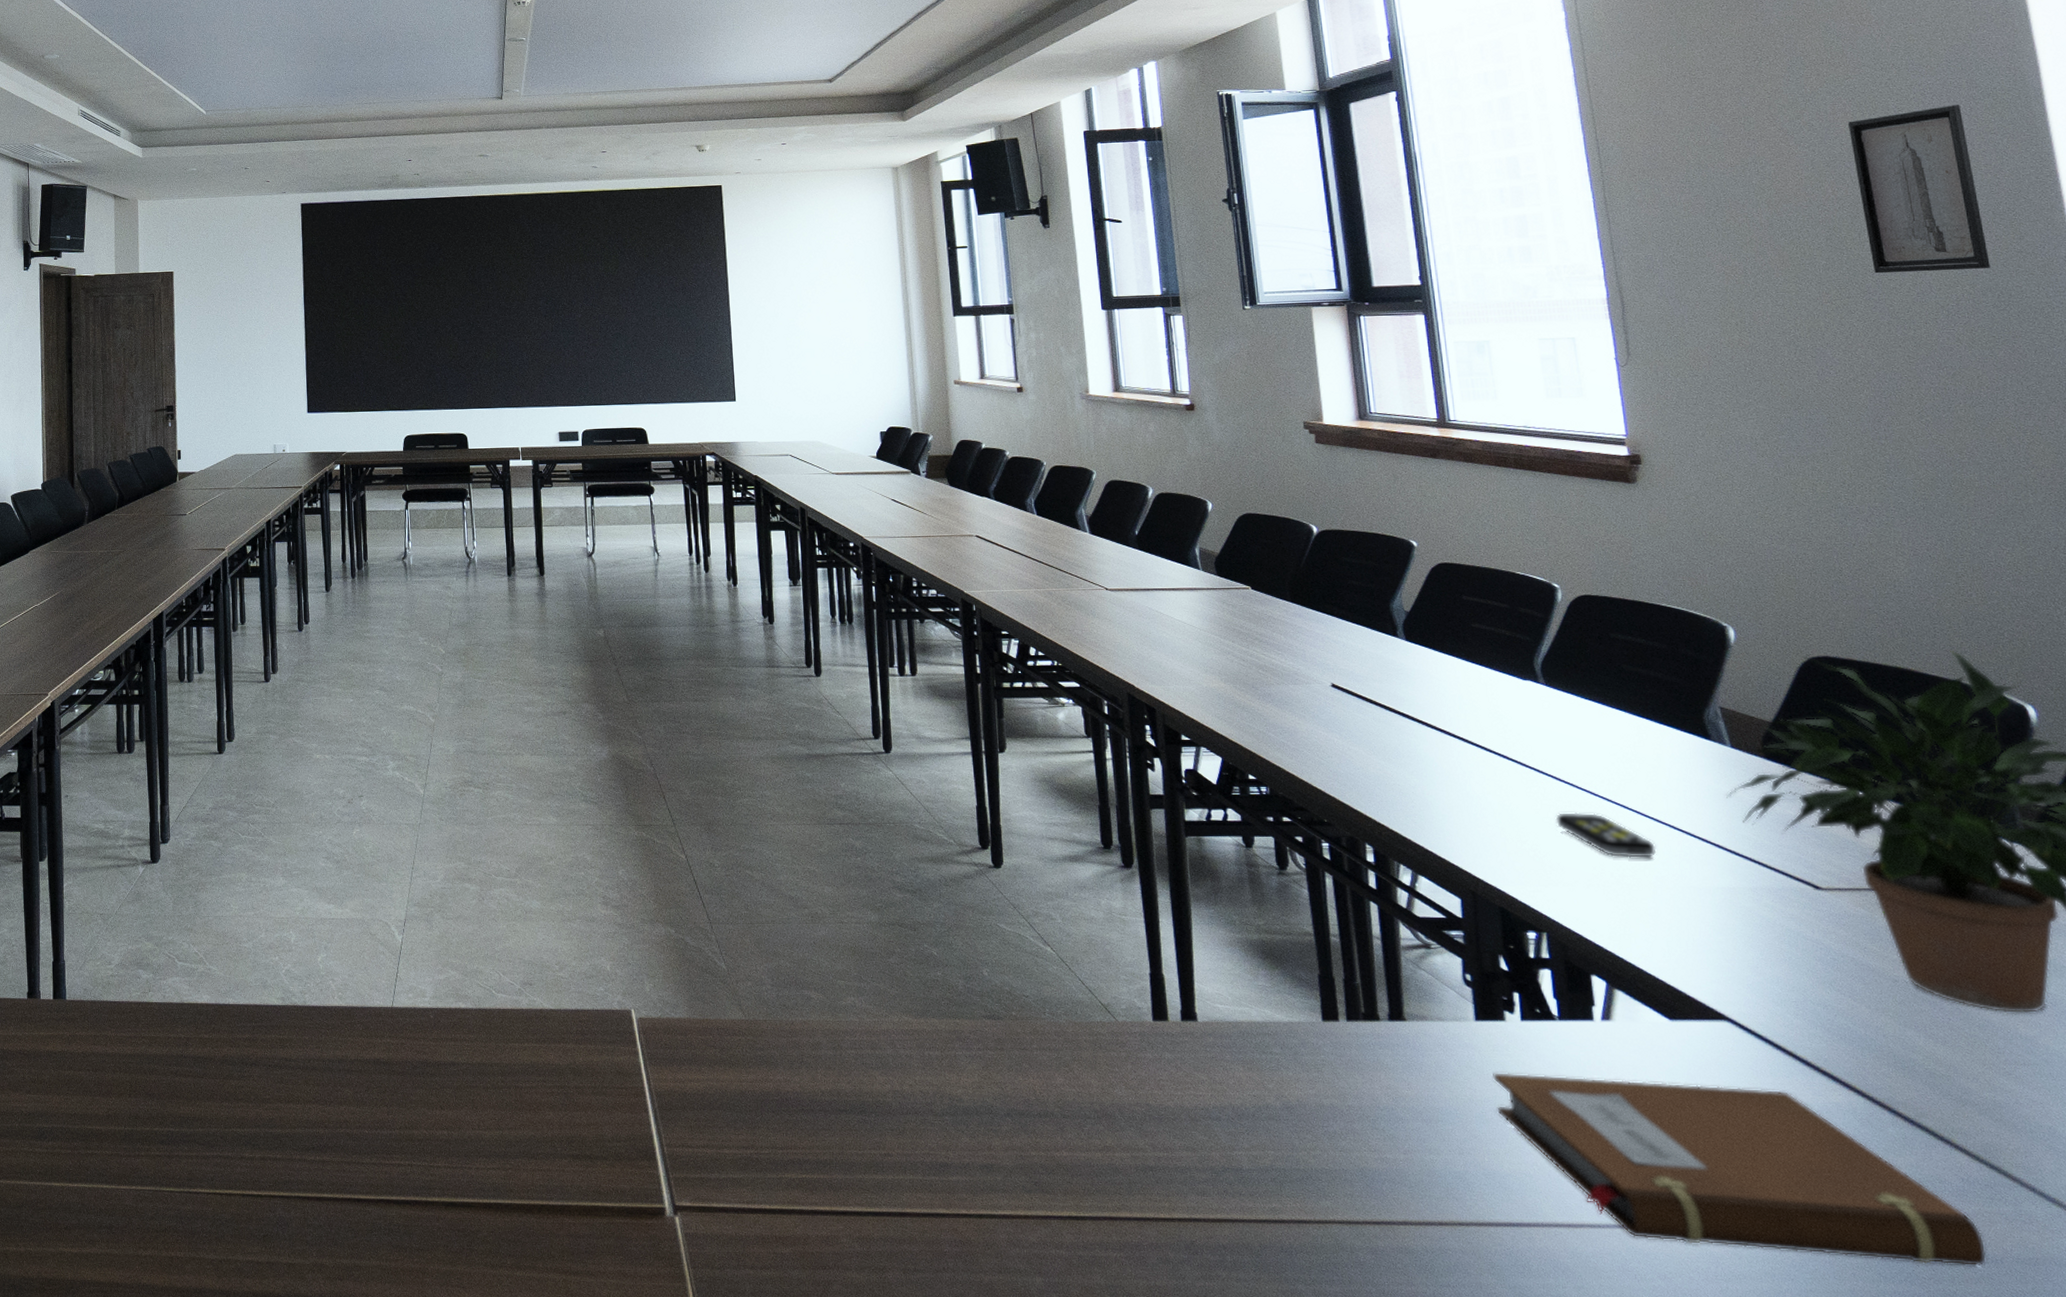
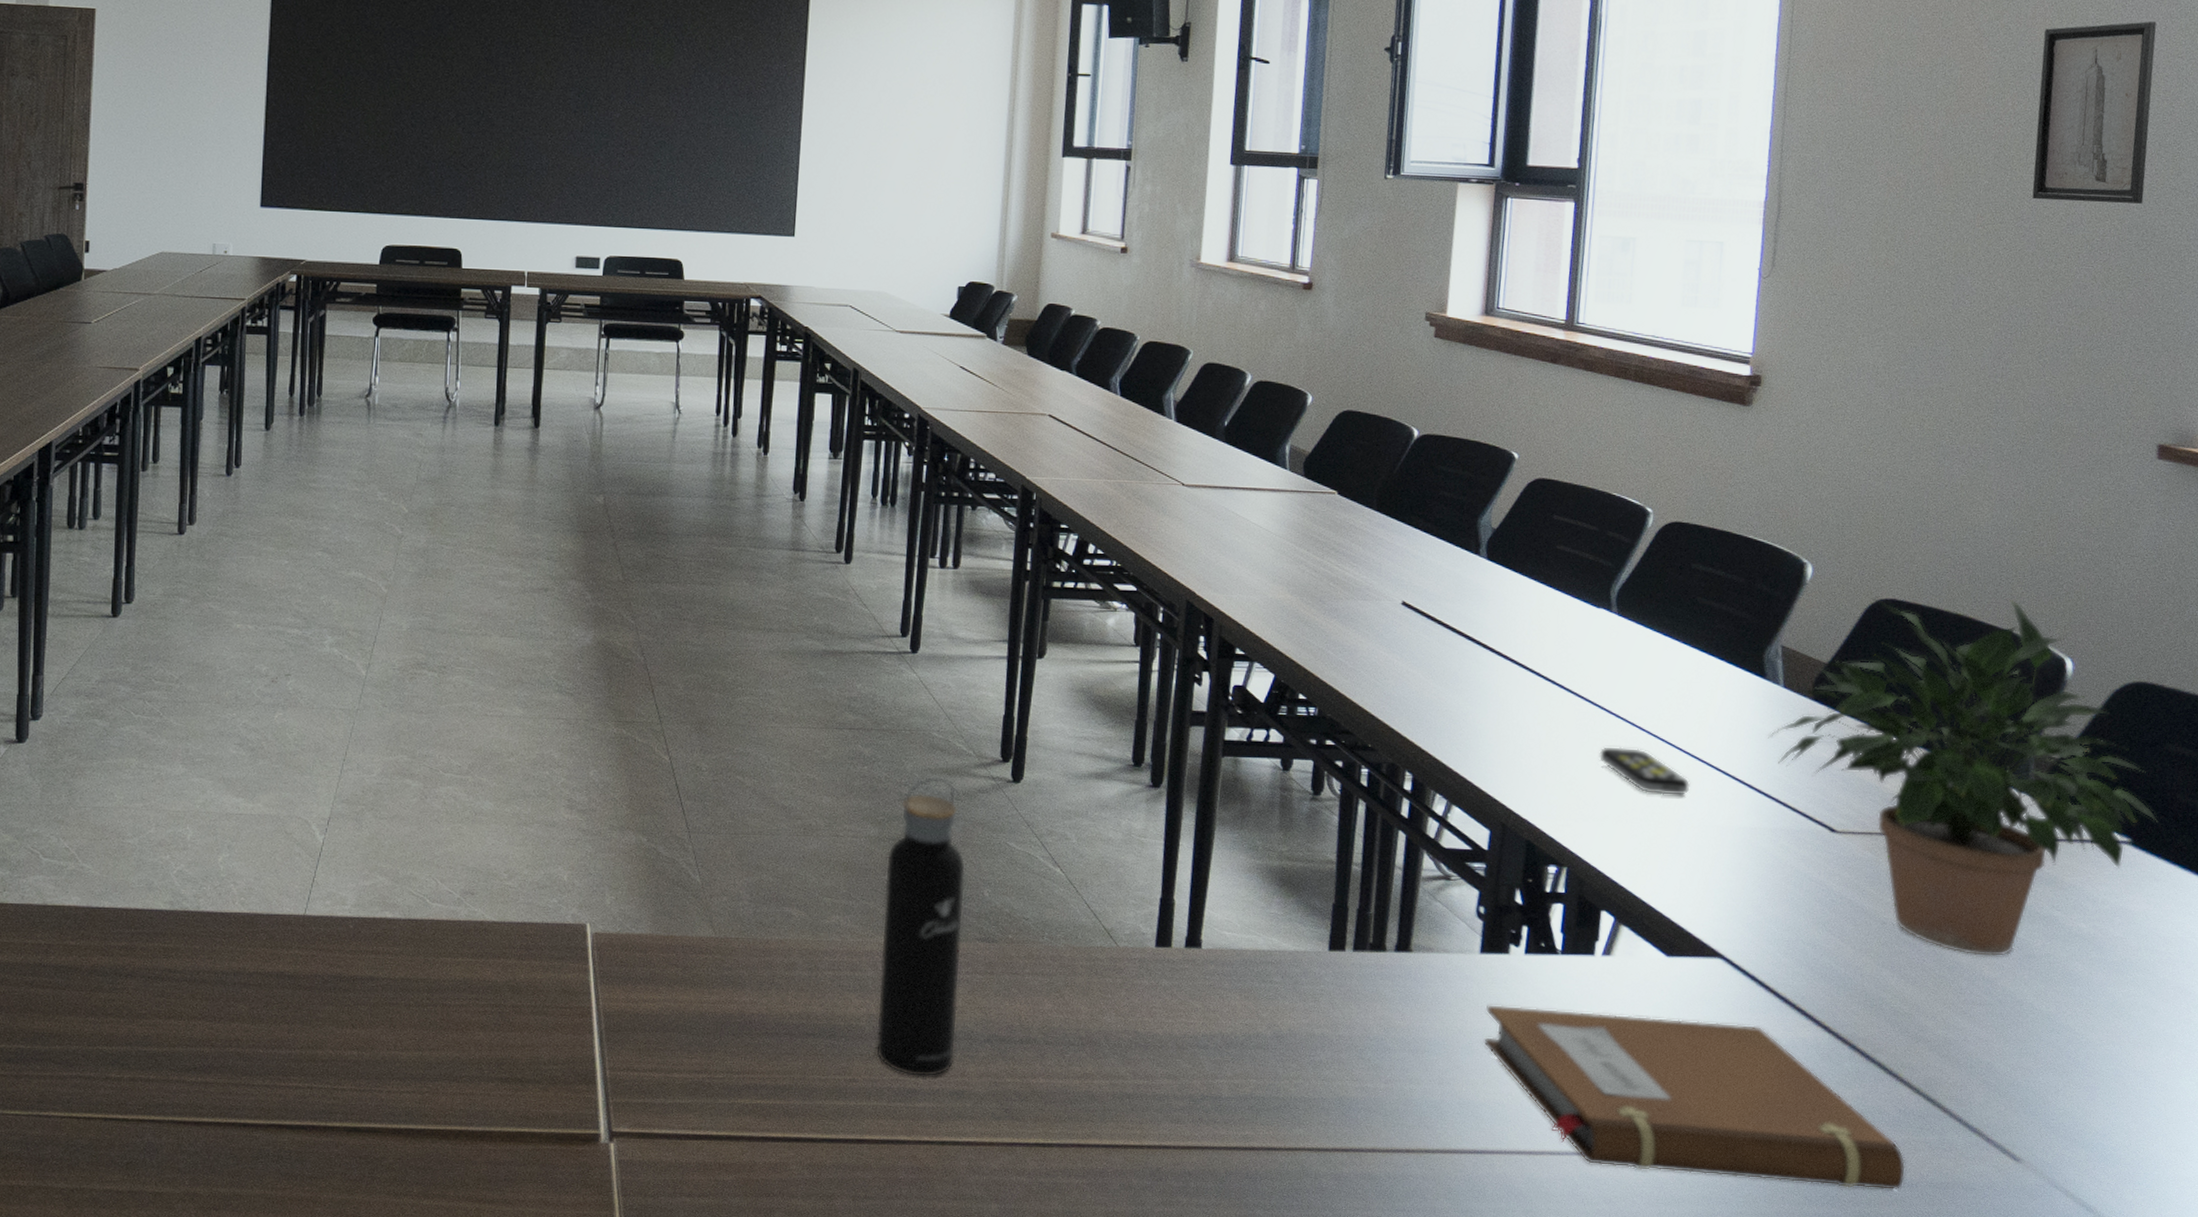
water bottle: none [889,864,980,1151] -> present [875,776,966,1077]

